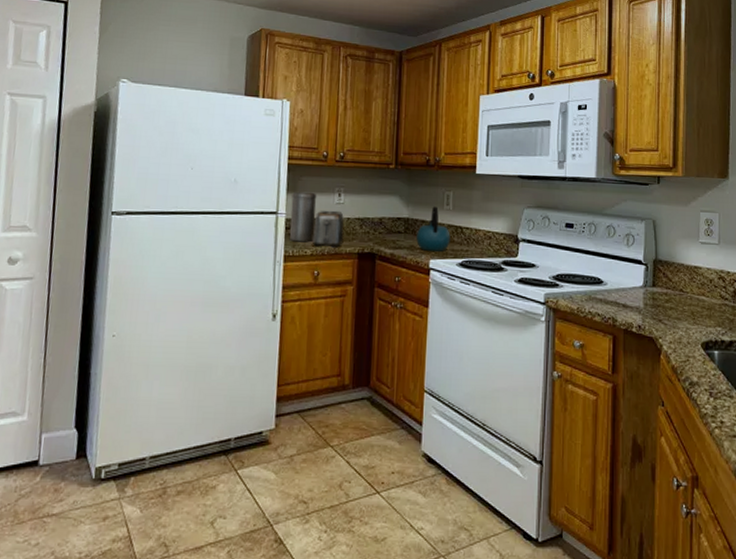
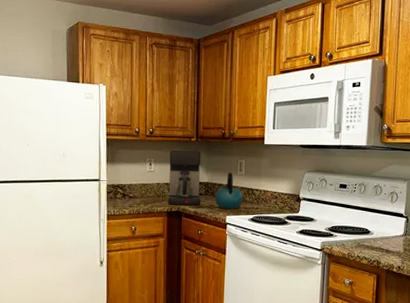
canister: present [289,191,317,243] -> none [110,162,132,204]
toaster: present [313,210,344,248] -> none [130,177,155,208]
coffee maker: none [359,178,401,247] -> present [168,149,201,206]

